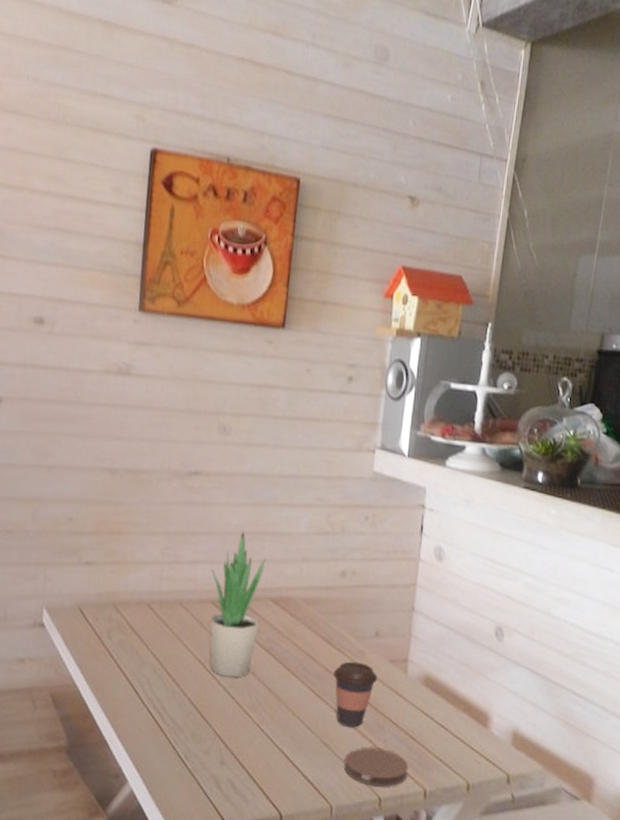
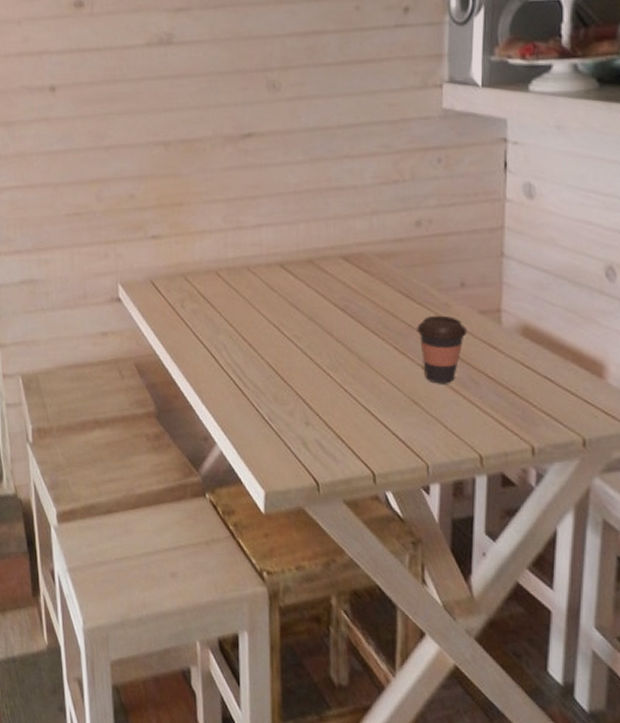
potted plant: present [210,531,266,677] -> none [276,189,332,338]
coaster: present [344,748,409,787] -> none [438,405,511,444]

